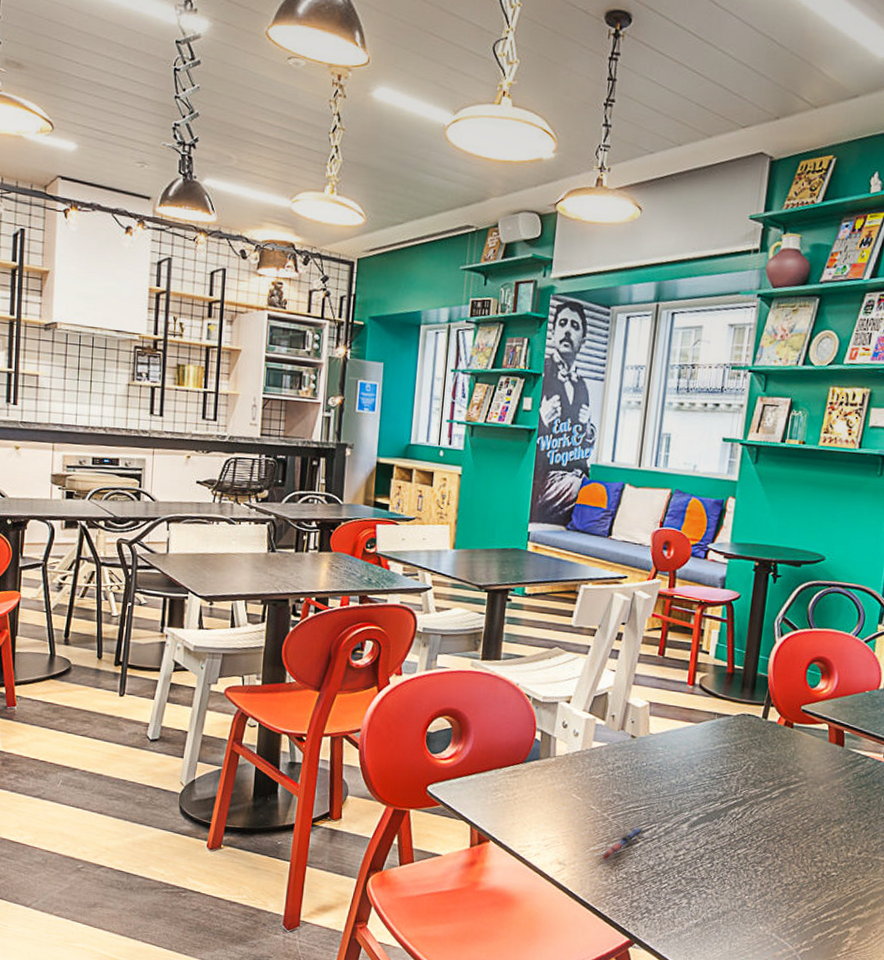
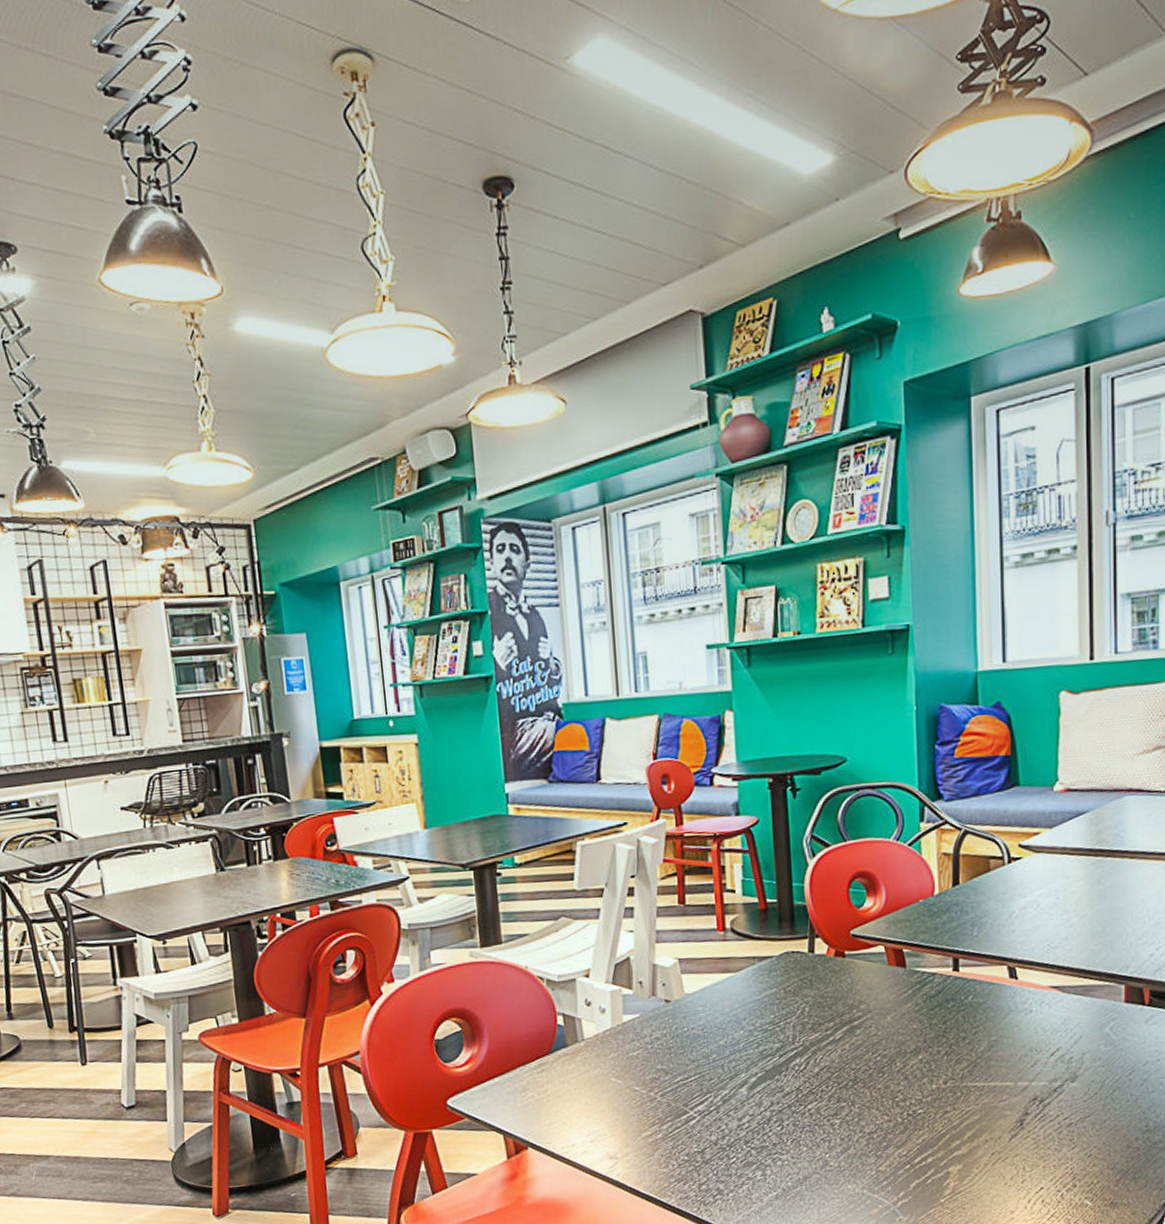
pen: present [601,825,645,861] -> none [656,1098,700,1146]

